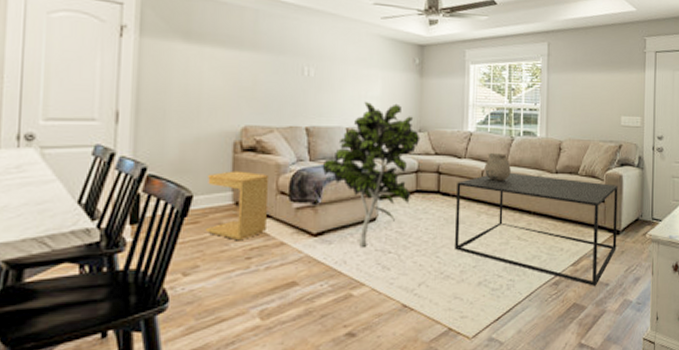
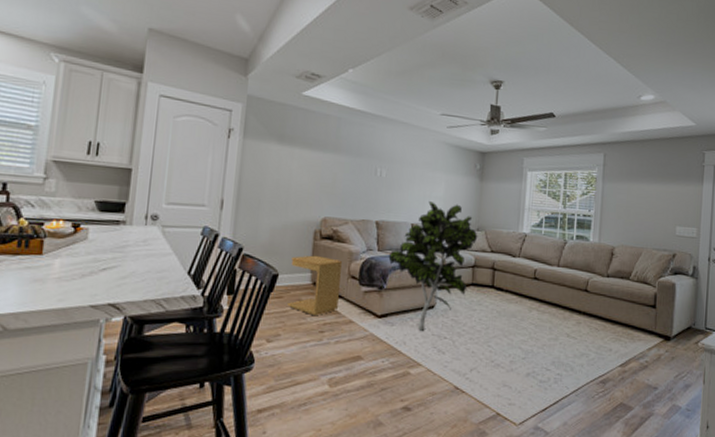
coffee table: present [455,172,618,286] -> none [506,273,670,388]
ceramic pot: present [484,153,511,181] -> none [537,254,563,281]

